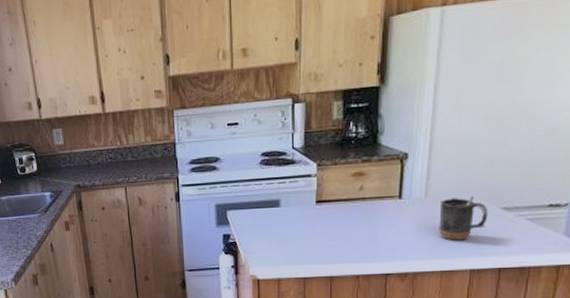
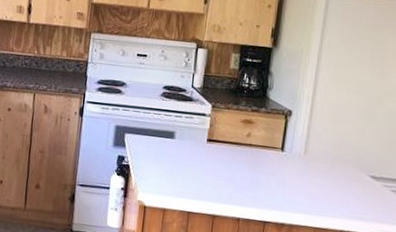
mug: present [439,196,488,241] -> none [314,158,359,201]

